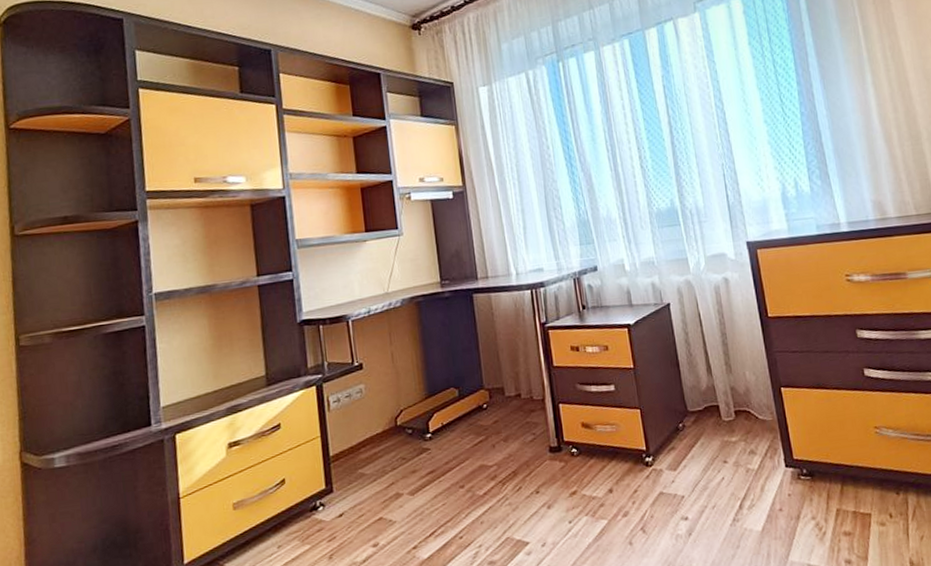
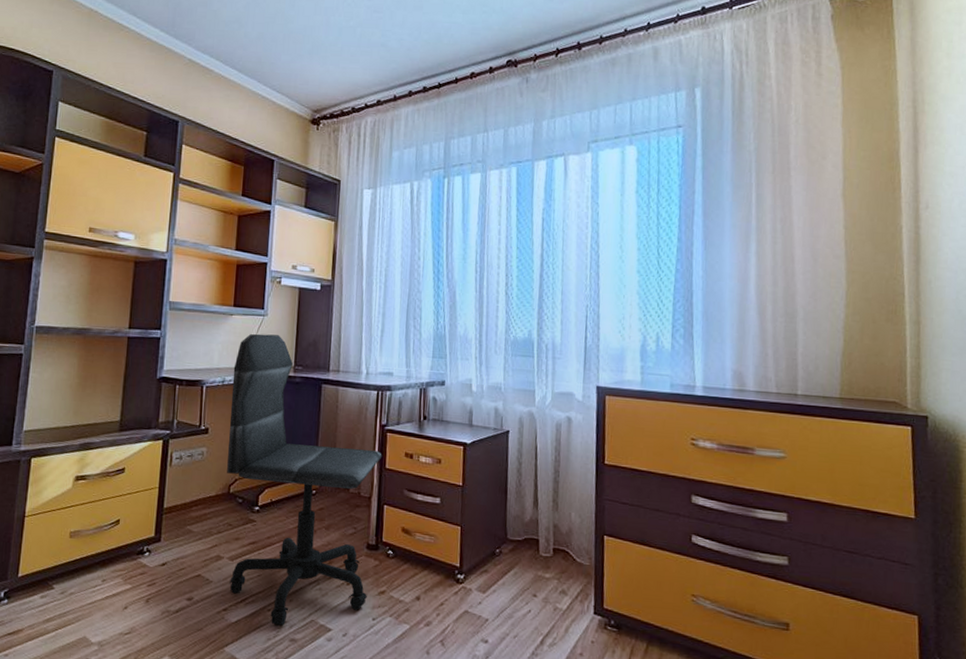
office chair: none [377,252,559,552] -> present [227,333,382,626]

